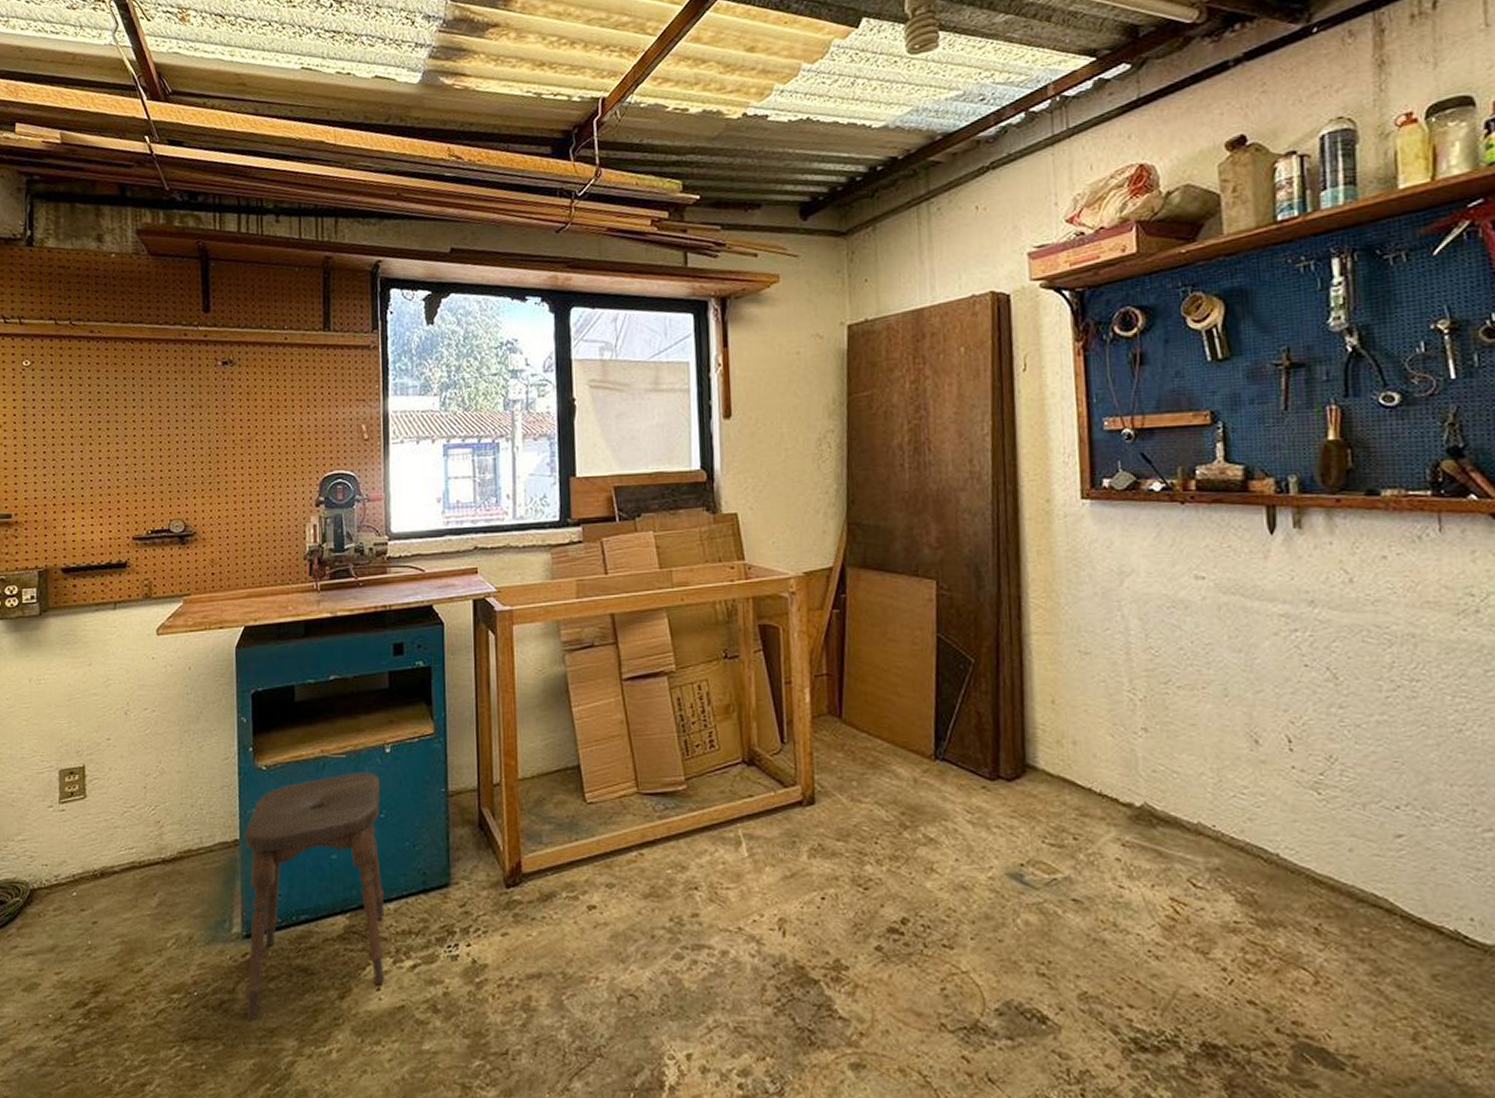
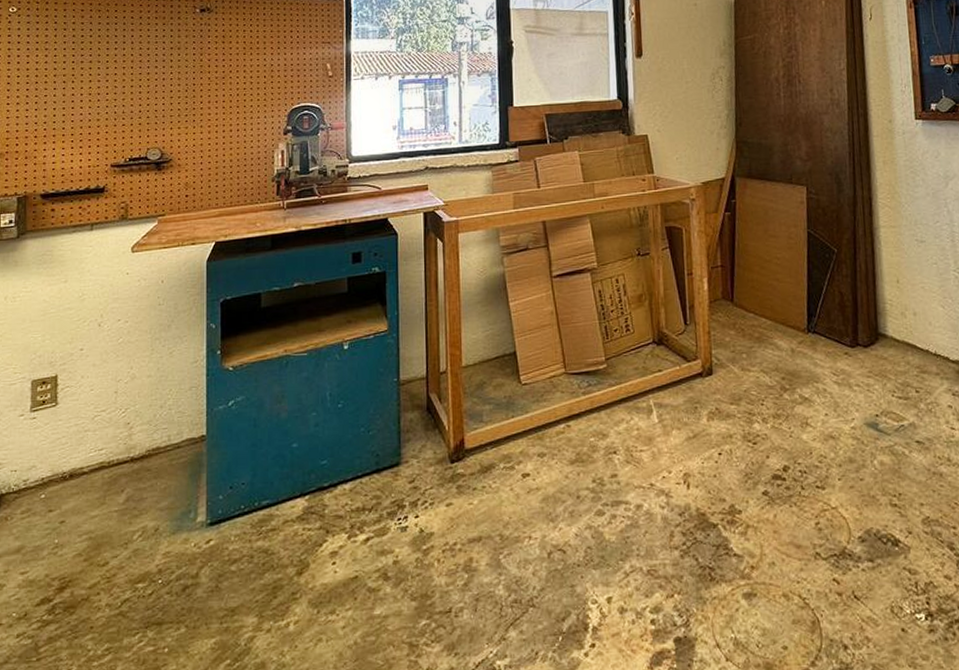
stool: present [245,772,385,1022] -> none [208,367,341,603]

